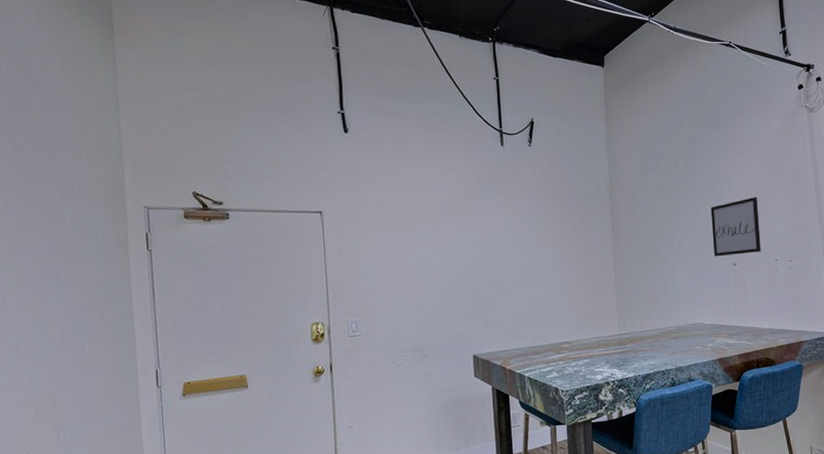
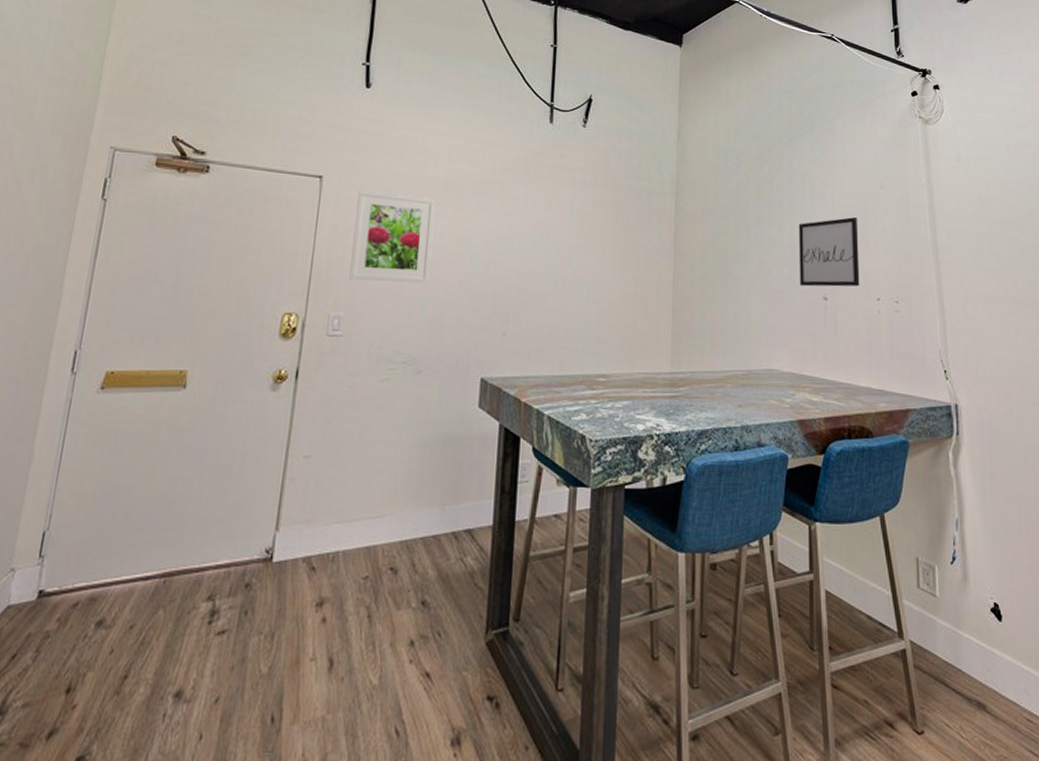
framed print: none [354,219,422,292] -> present [349,190,436,284]

